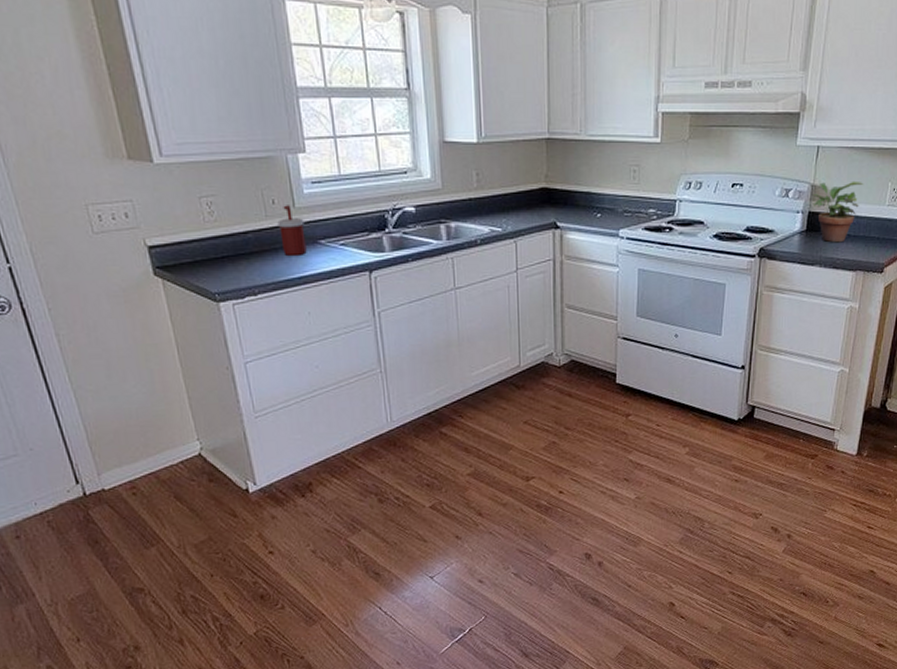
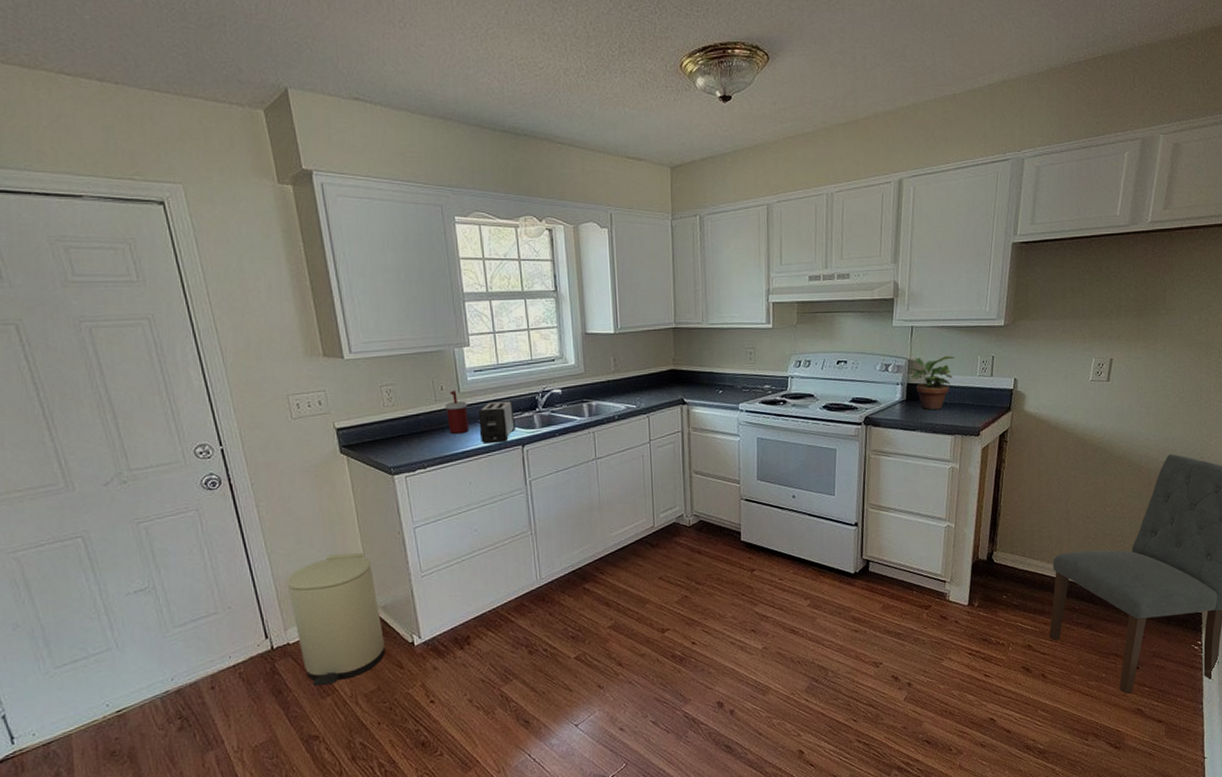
pedal bin: none [97,389,216,536] -> present [286,552,385,686]
toaster: none [317,219,361,269] -> present [478,400,515,444]

